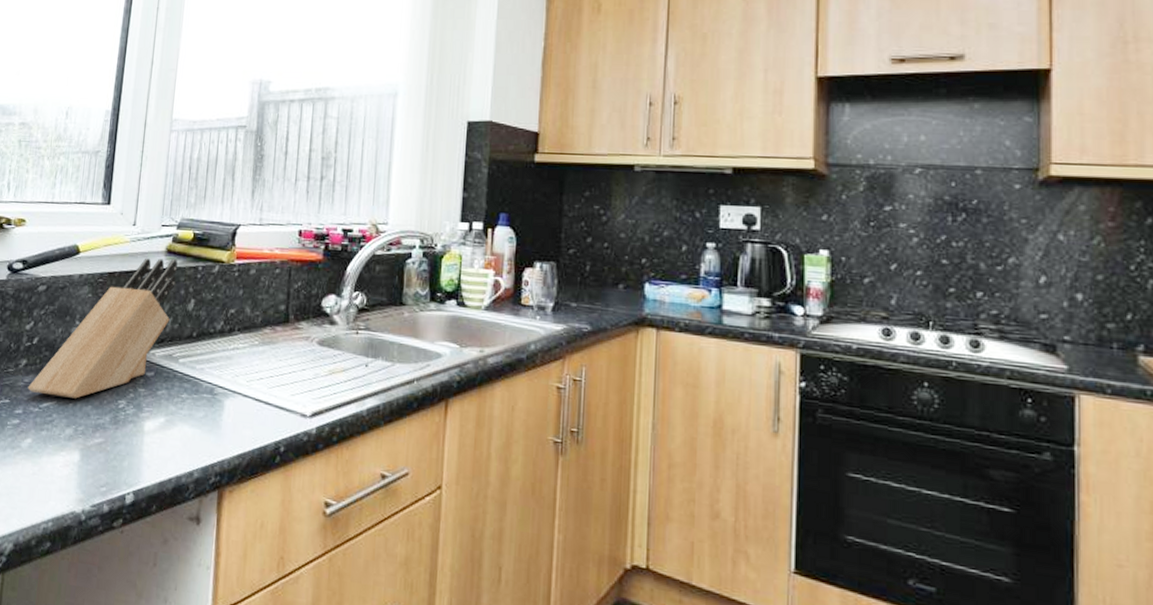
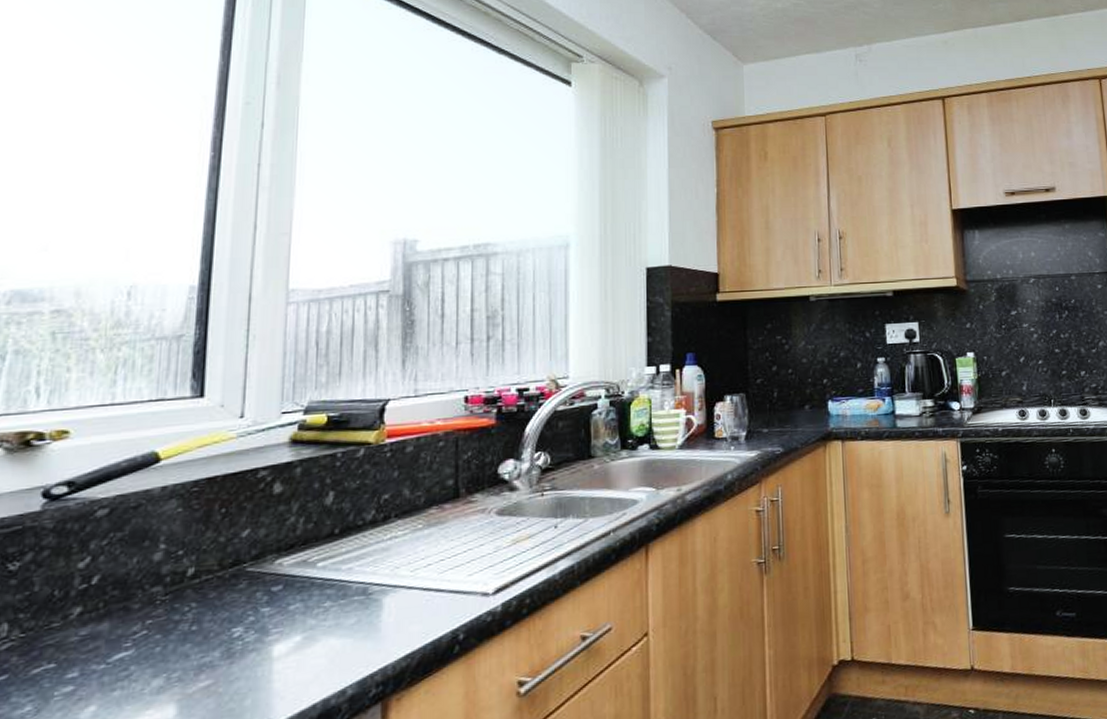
knife block: present [28,258,178,399] -> none [86,450,309,646]

